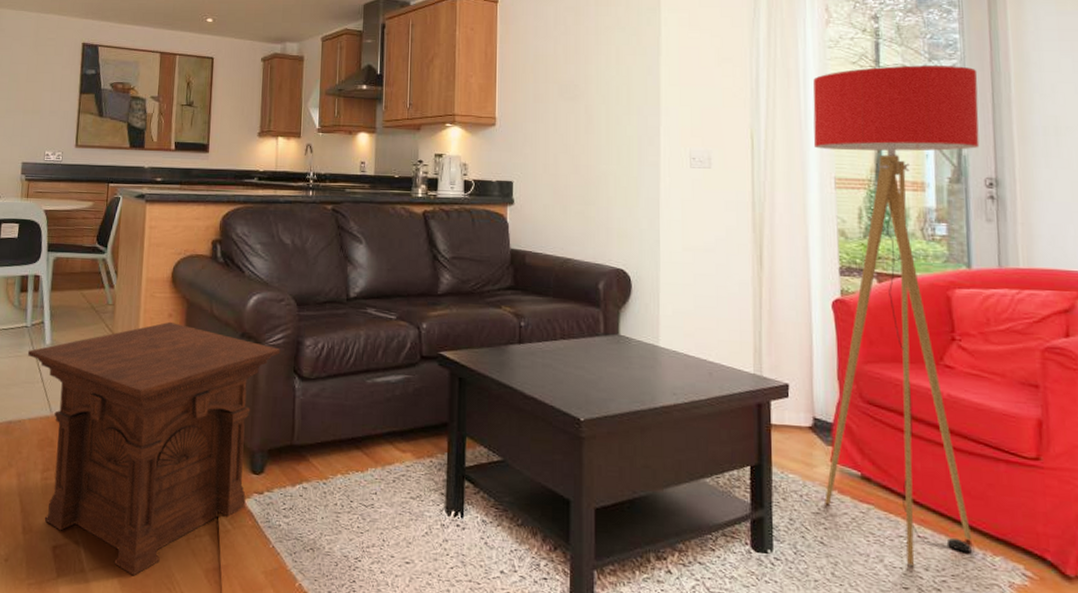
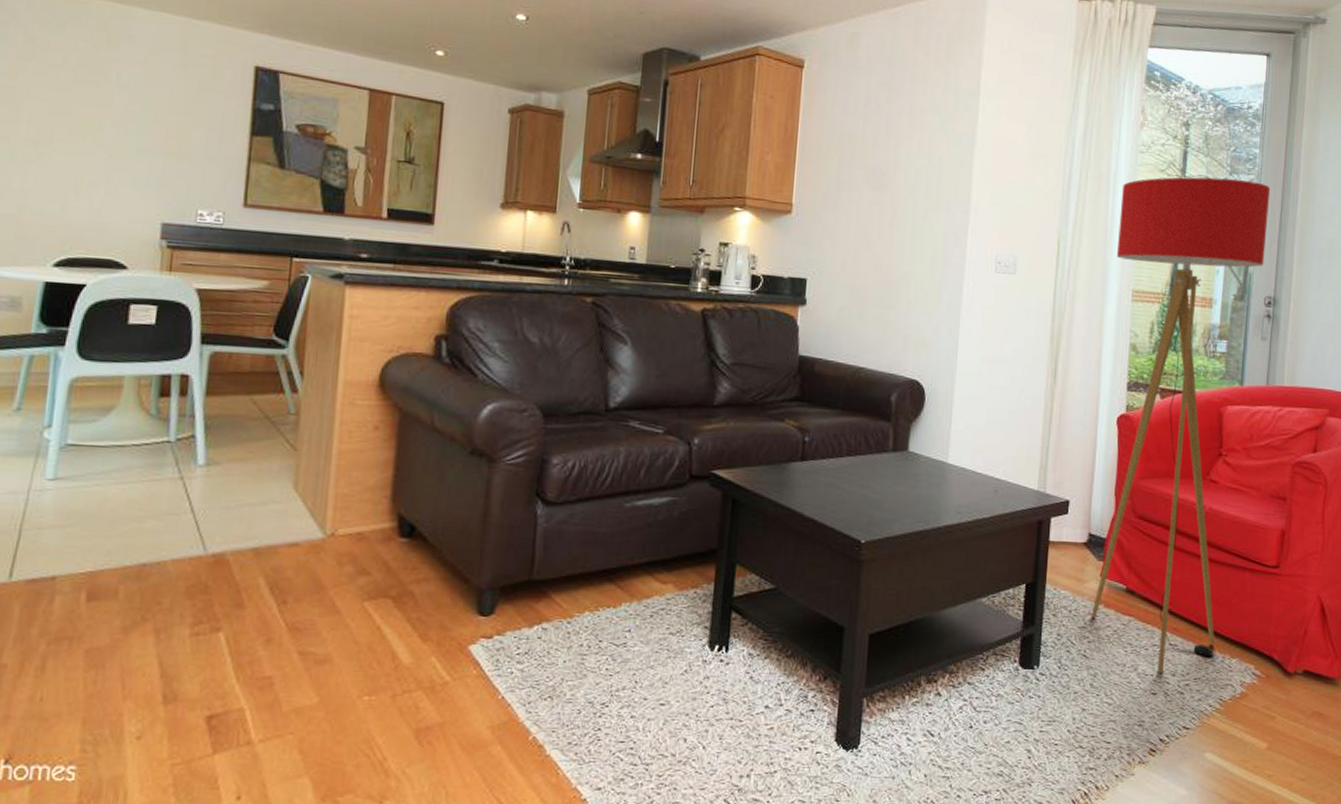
side table: present [27,321,281,576] -> none [170,435,521,744]

